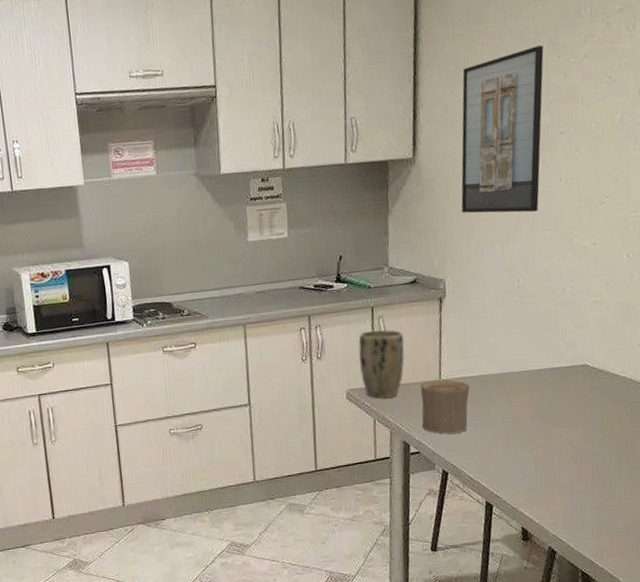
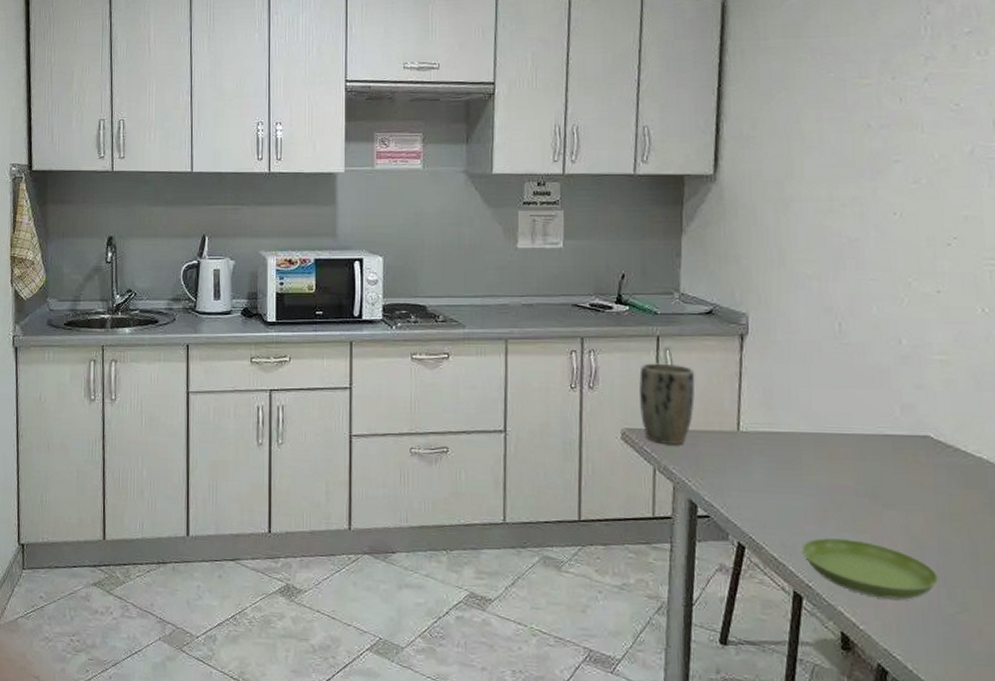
cup: present [420,380,470,434] -> none [713,431,776,499]
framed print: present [461,45,544,214] -> none [770,65,874,248]
saucer: none [491,455,594,497] -> present [801,538,940,600]

